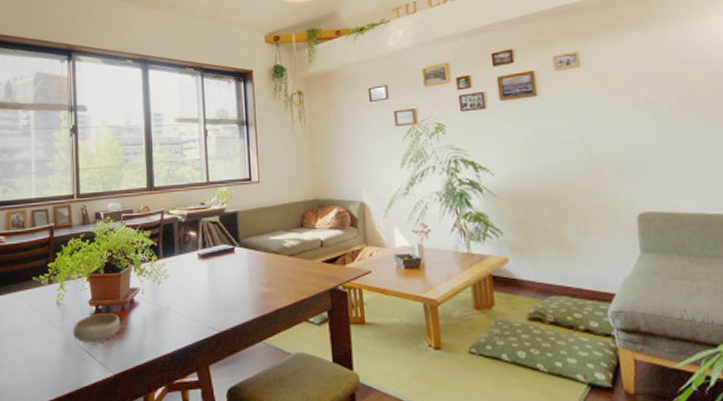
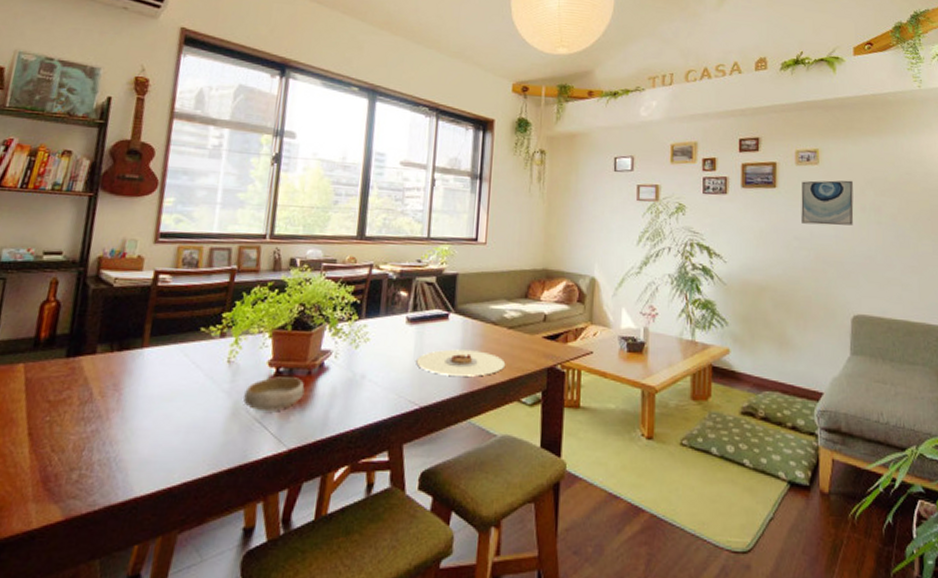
plate: none [211,278,291,302] -> present [416,349,506,377]
wall art: none [564,78,626,128] -> present [801,180,854,226]

